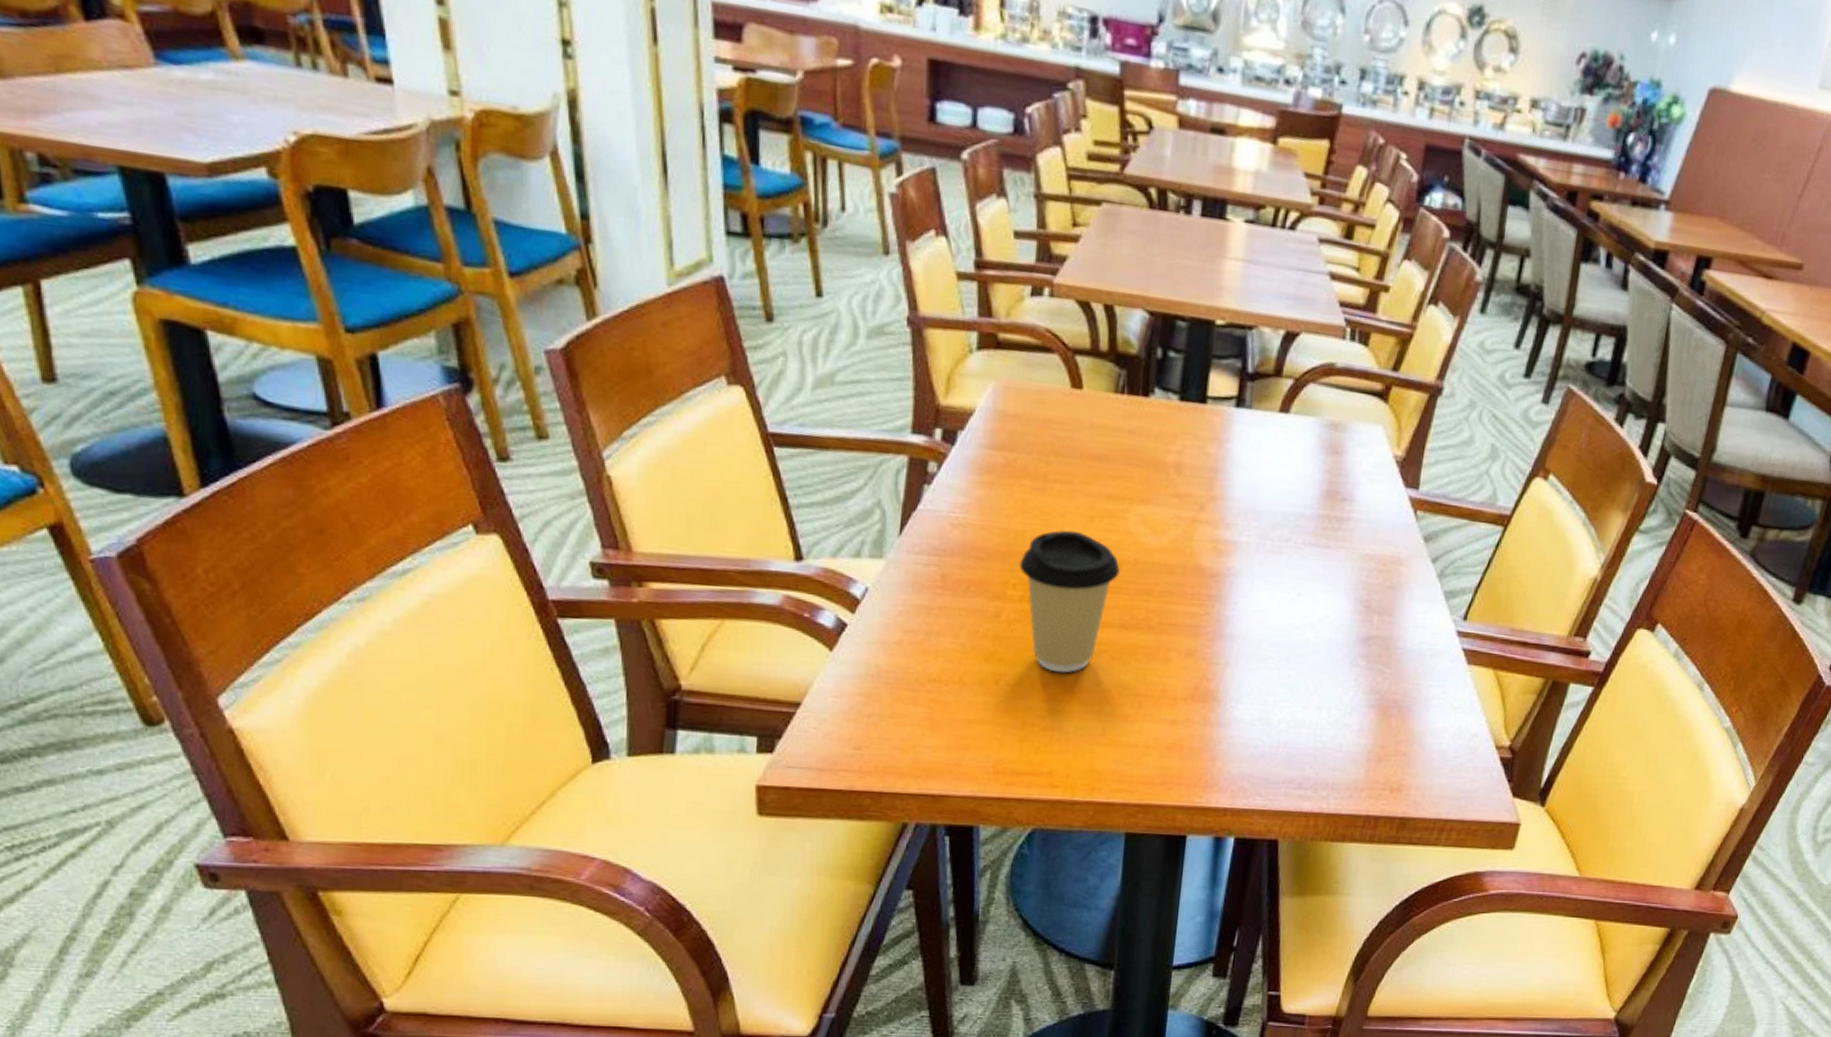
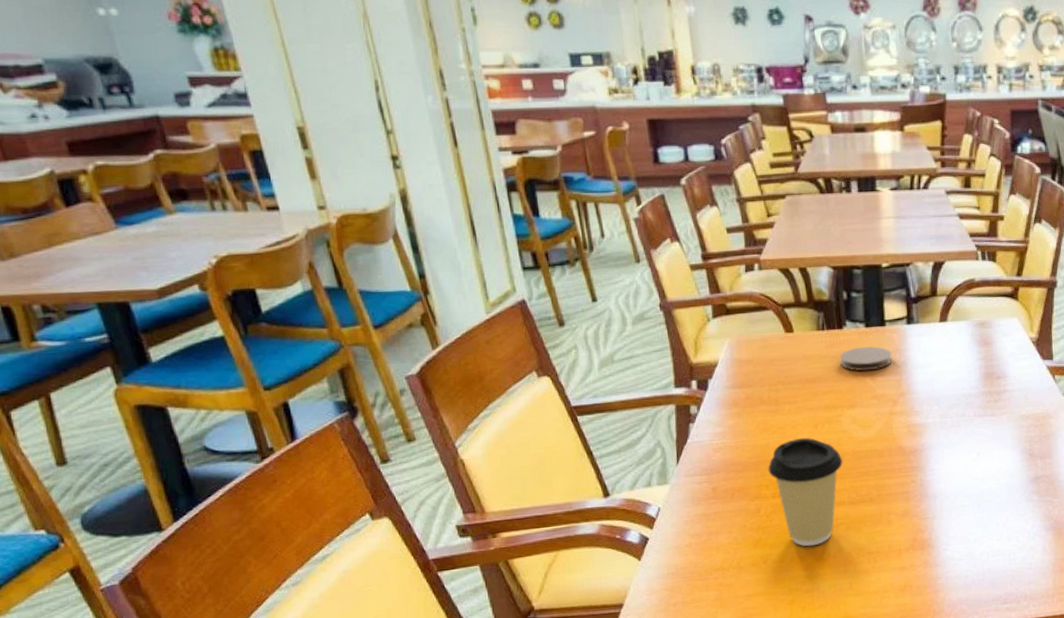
coaster: none [1138,425,1209,460] -> present [840,346,892,372]

